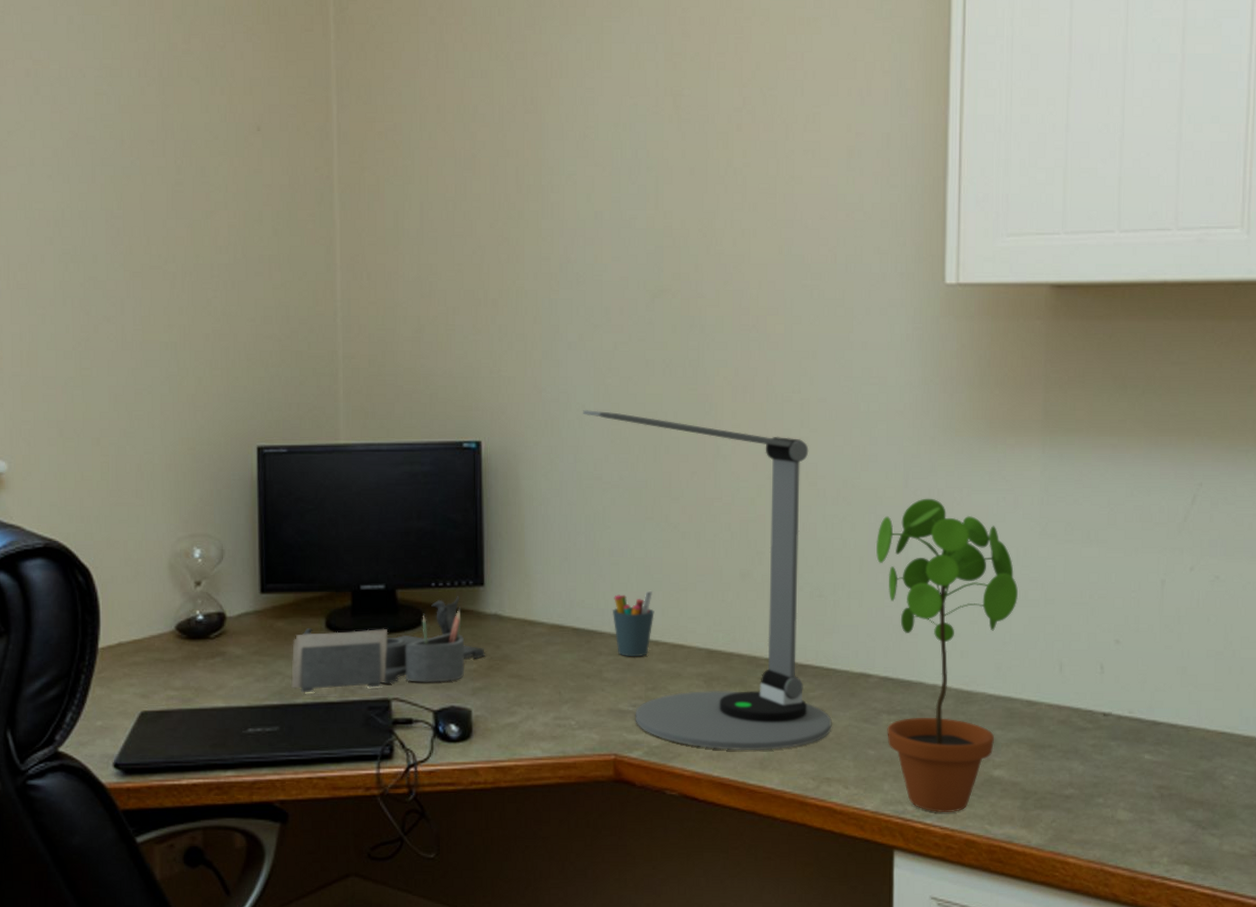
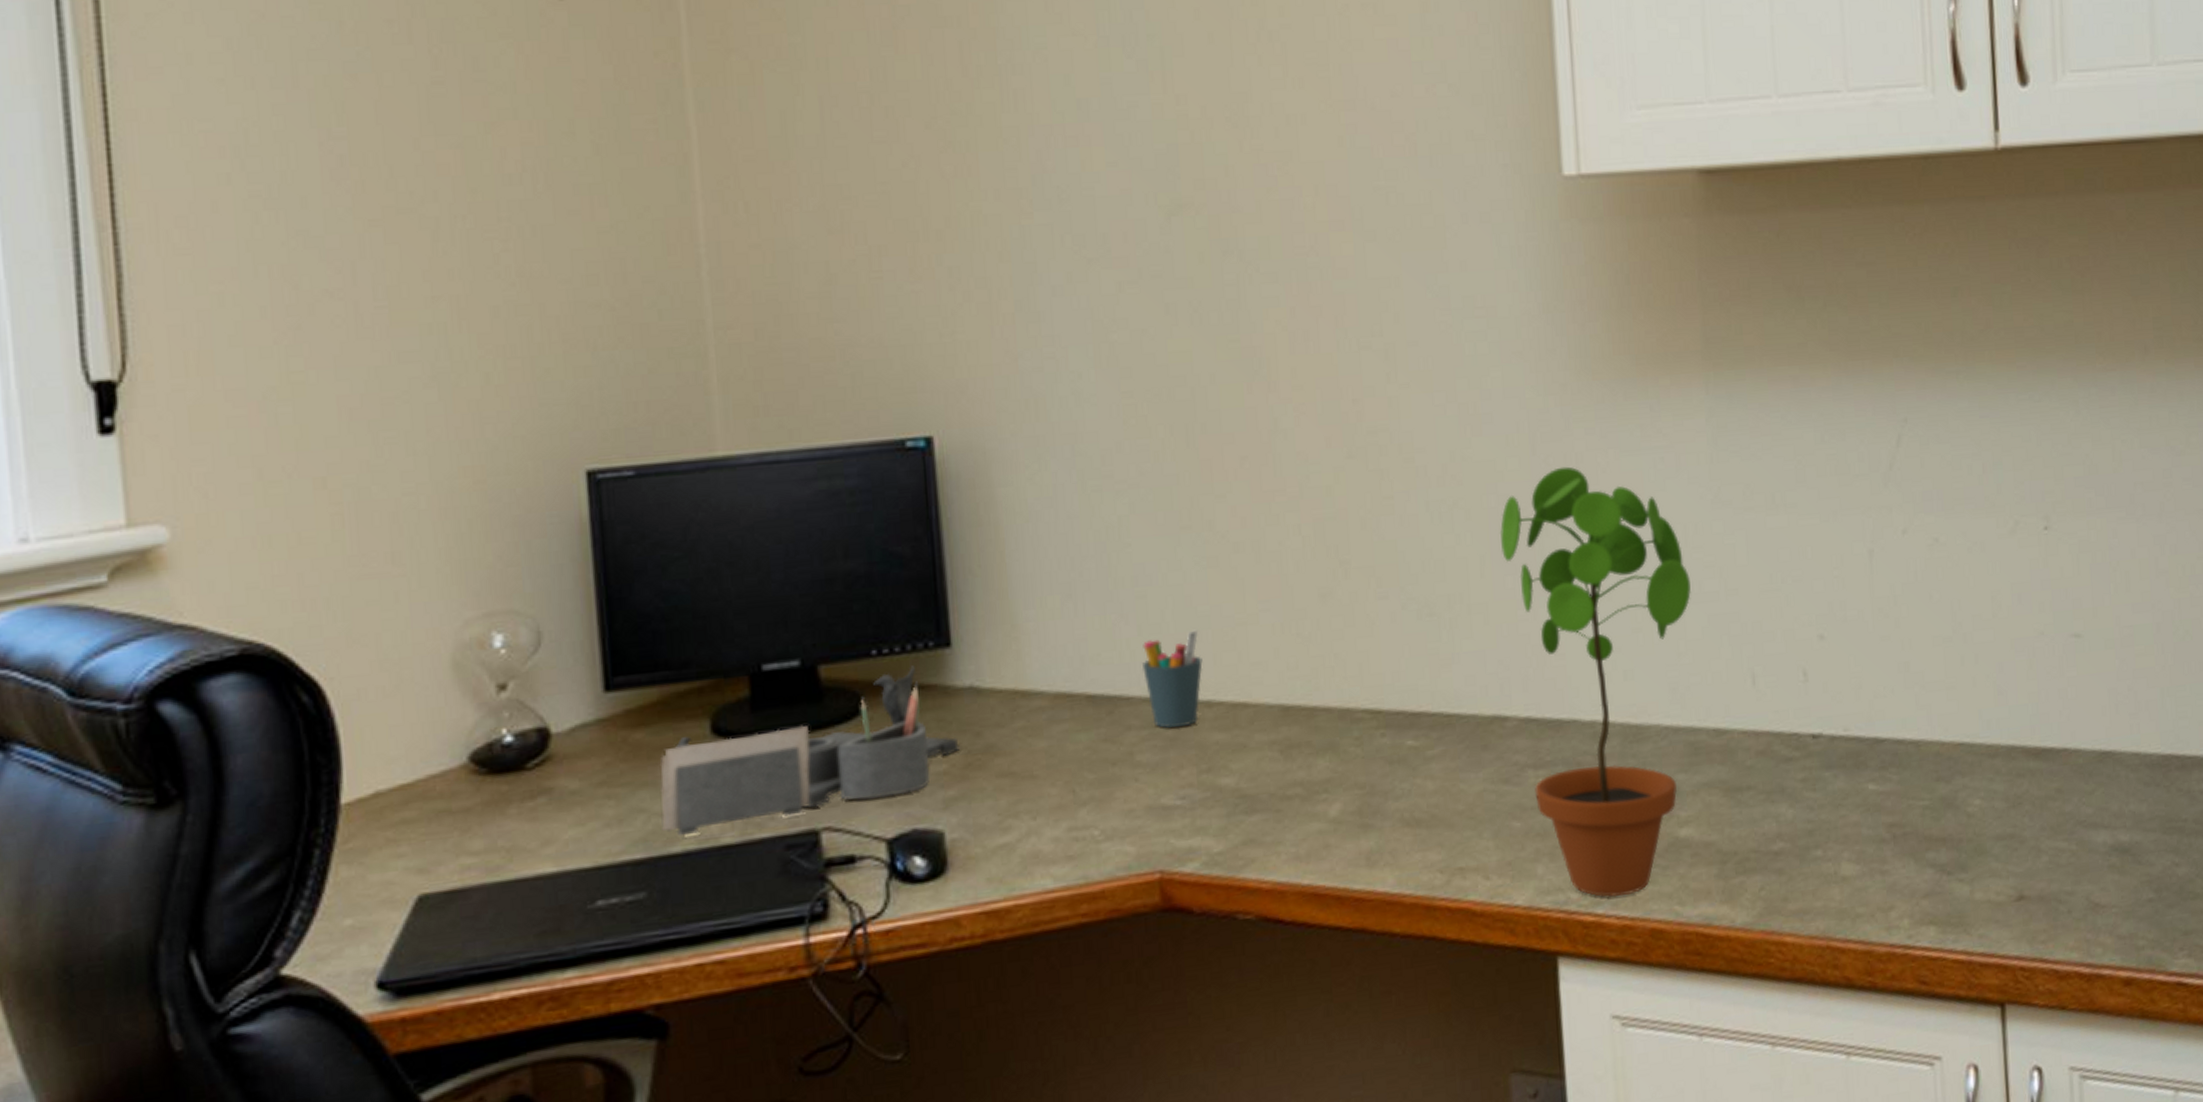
desk lamp: present [583,409,832,751] -> none [1080,379,1461,847]

